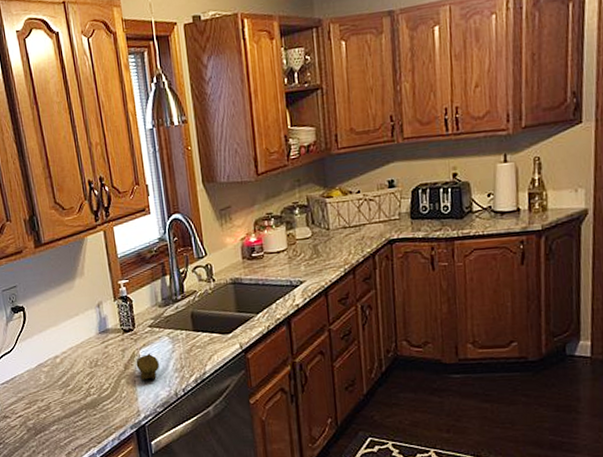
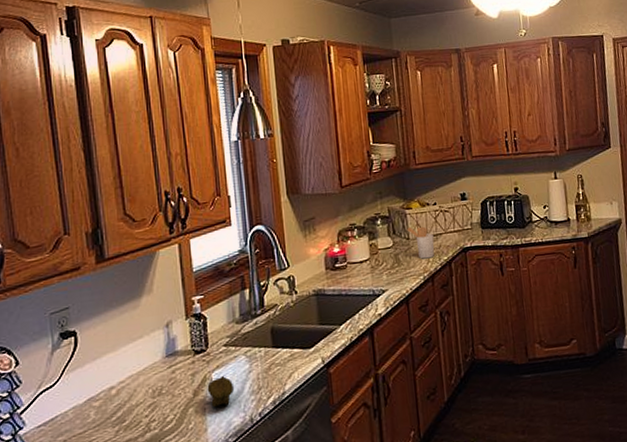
utensil holder: none [327,216,357,251] -> present [407,226,435,259]

